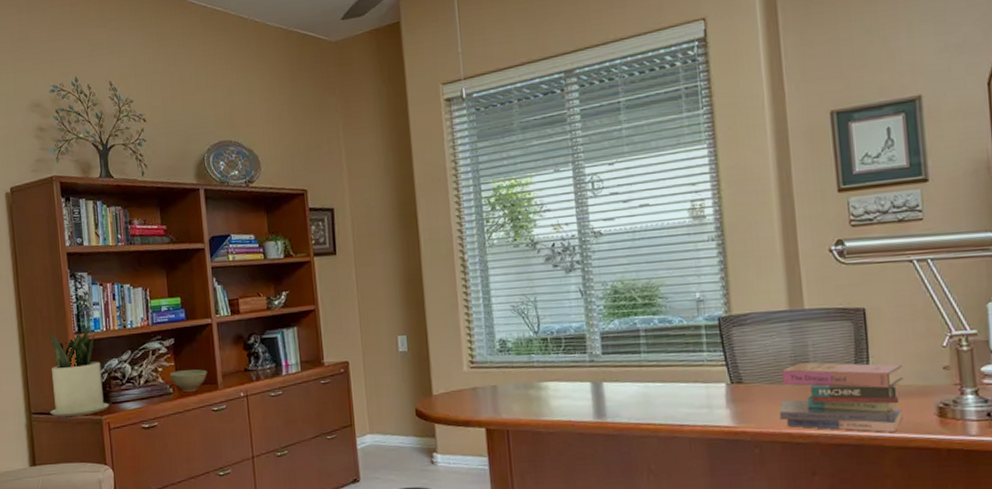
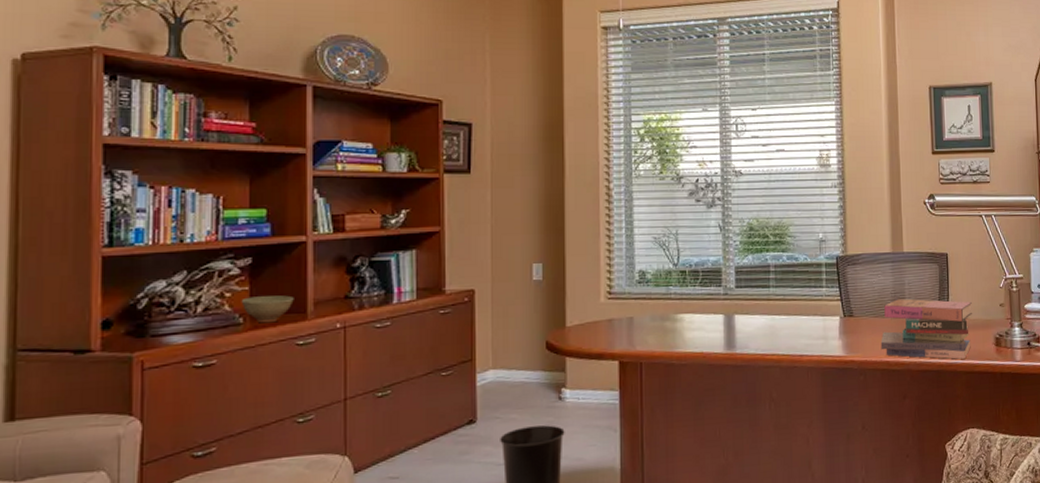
planter: present [49,327,109,418] -> none [48,239,146,356]

